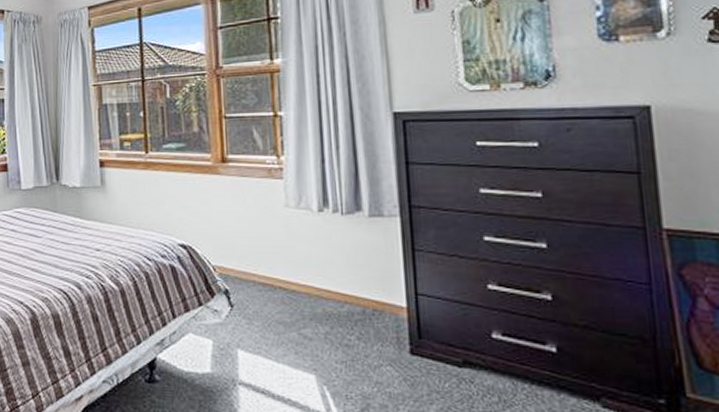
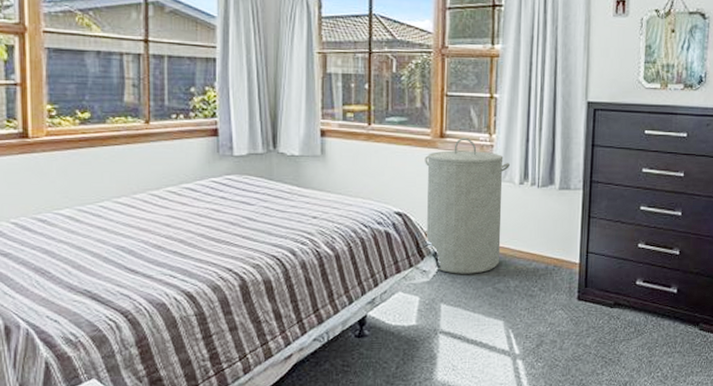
laundry hamper: none [207,161,304,316] -> present [425,138,510,274]

